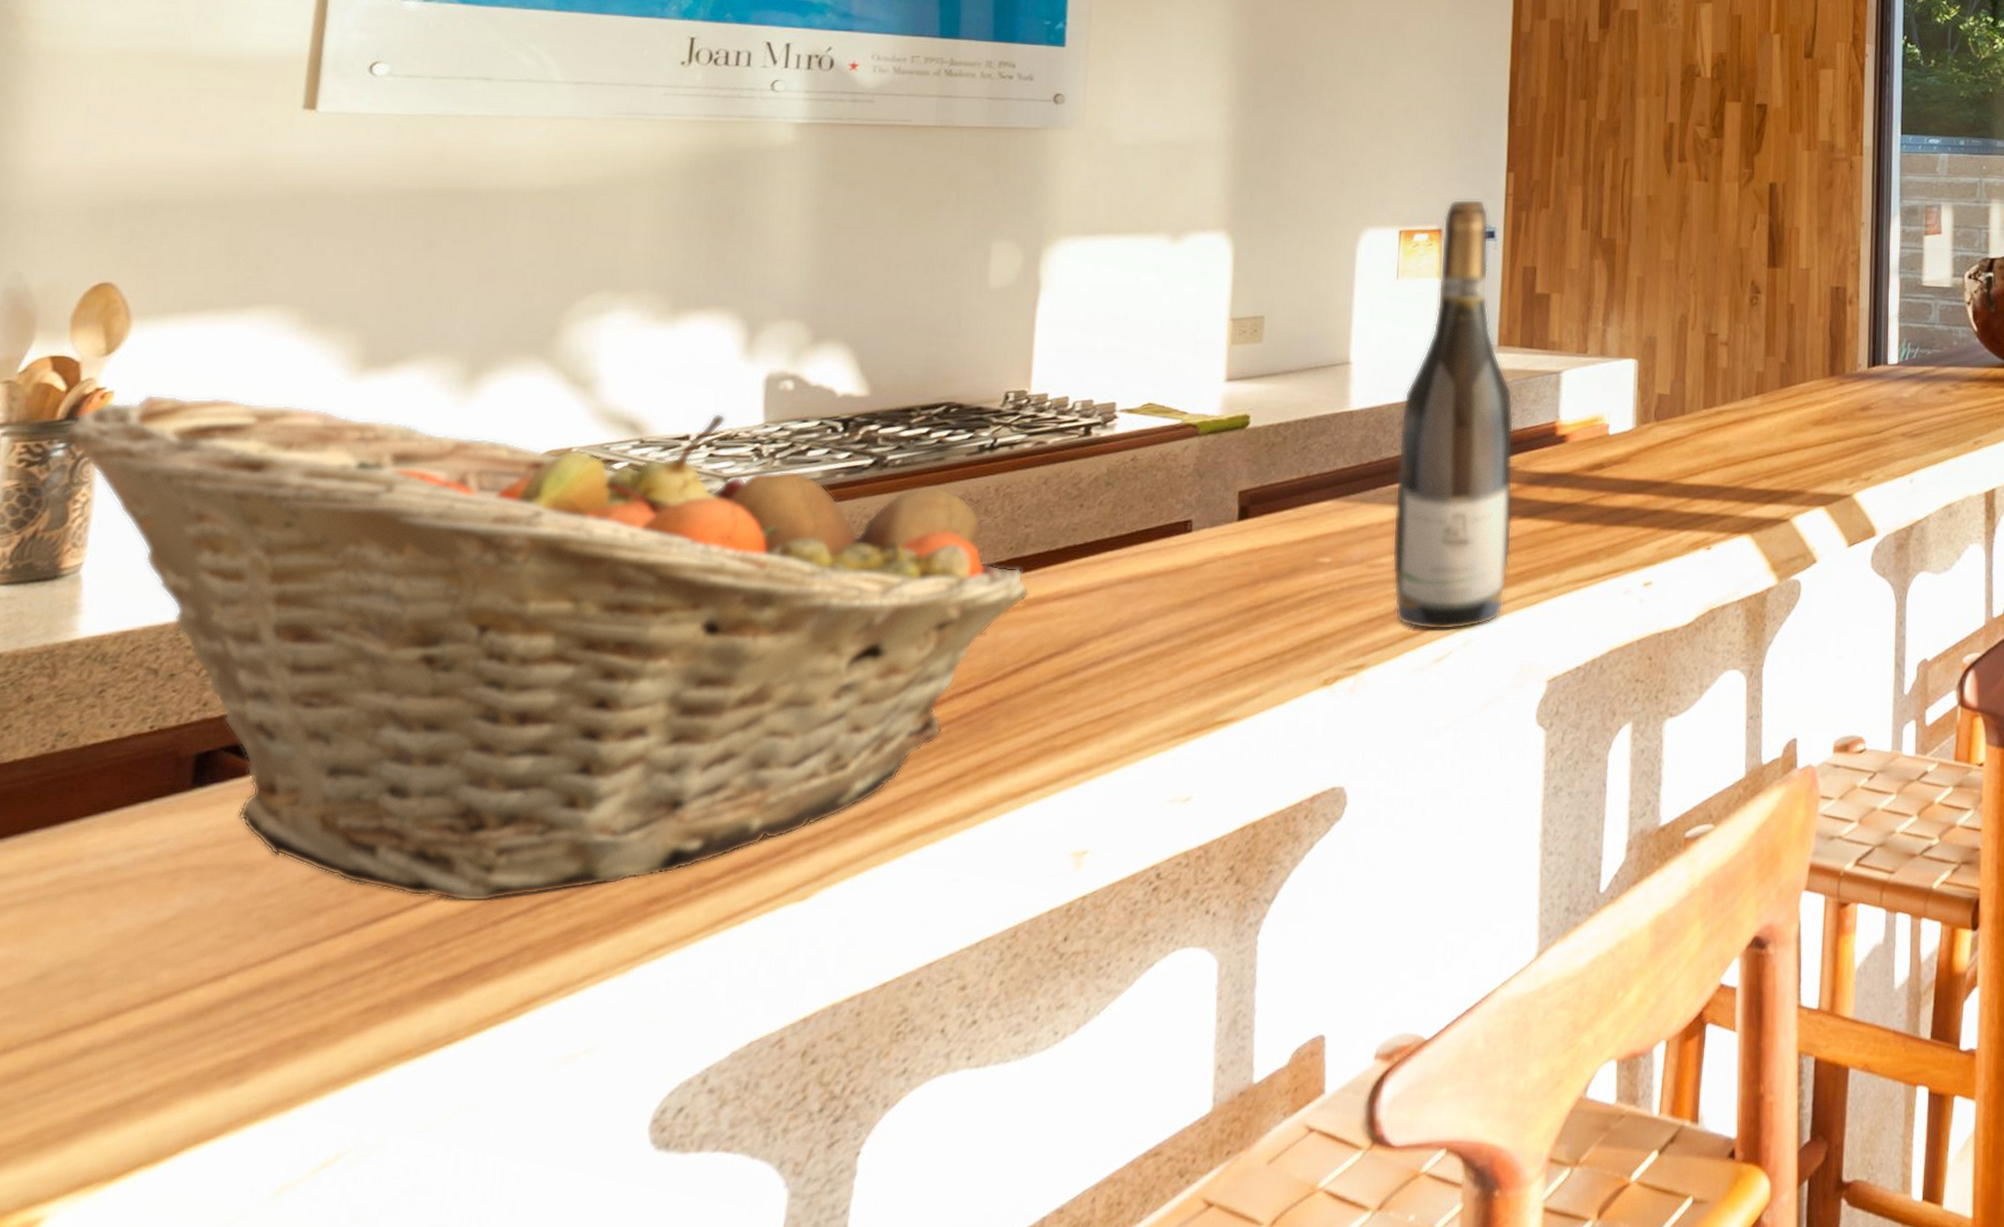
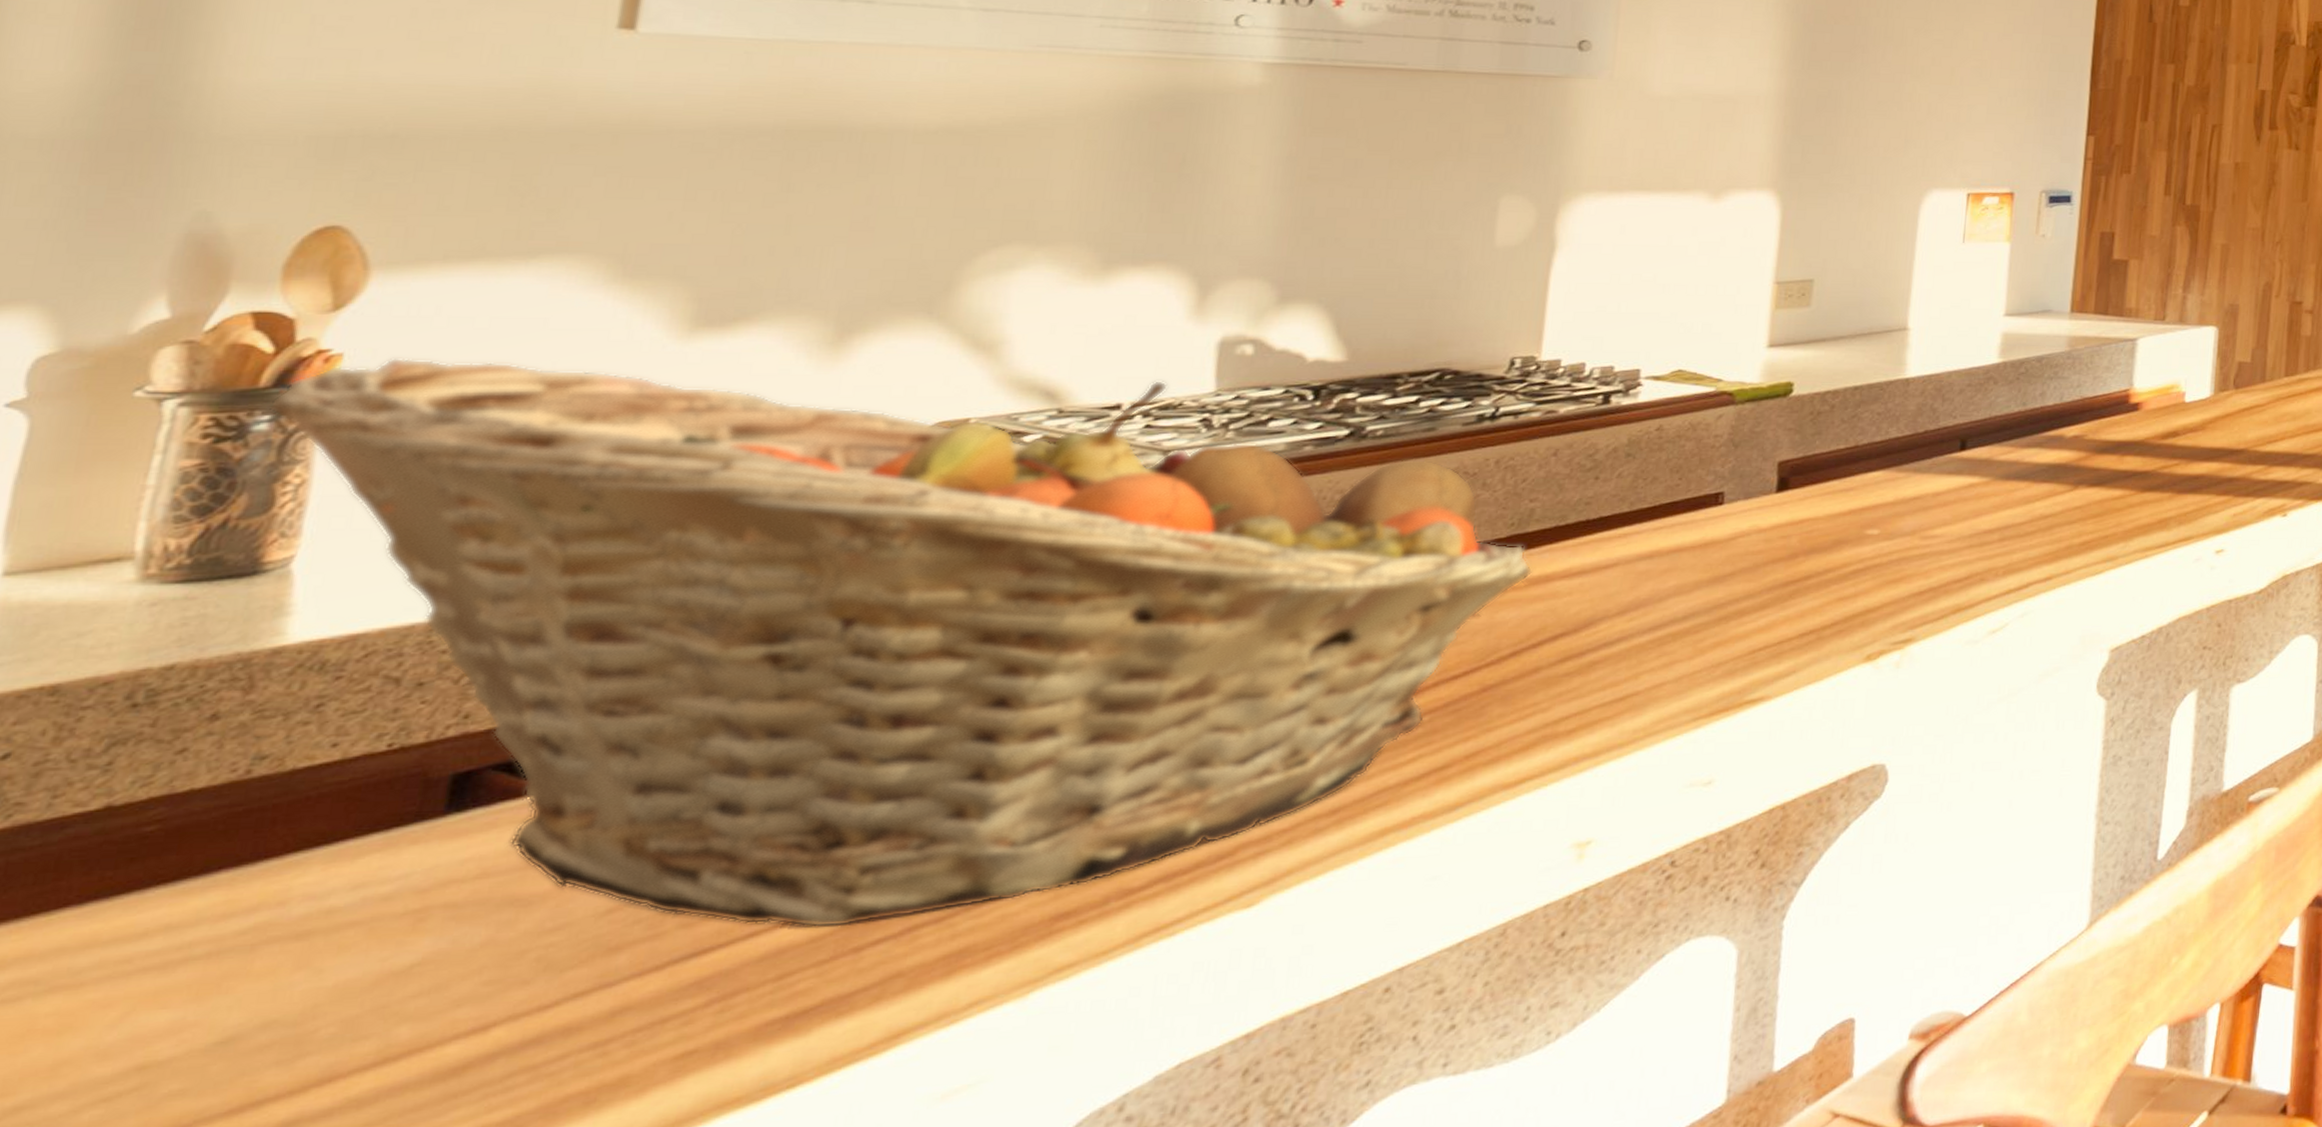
wine bottle: present [1391,199,1514,630] -> none [1946,162,2085,602]

